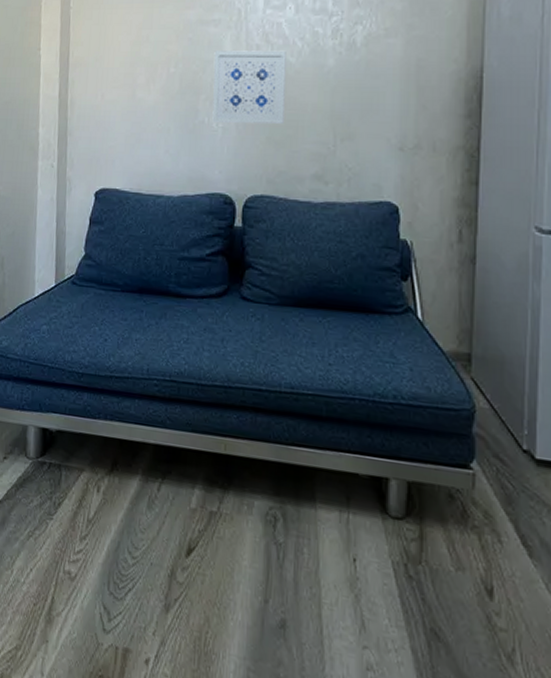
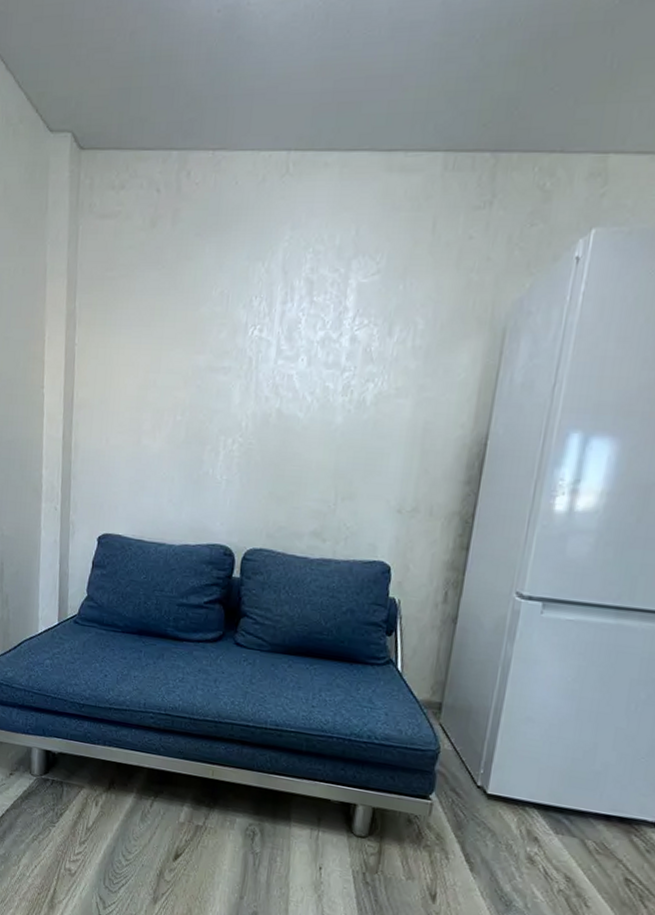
wall art: present [212,50,286,124] -> none [216,400,295,479]

